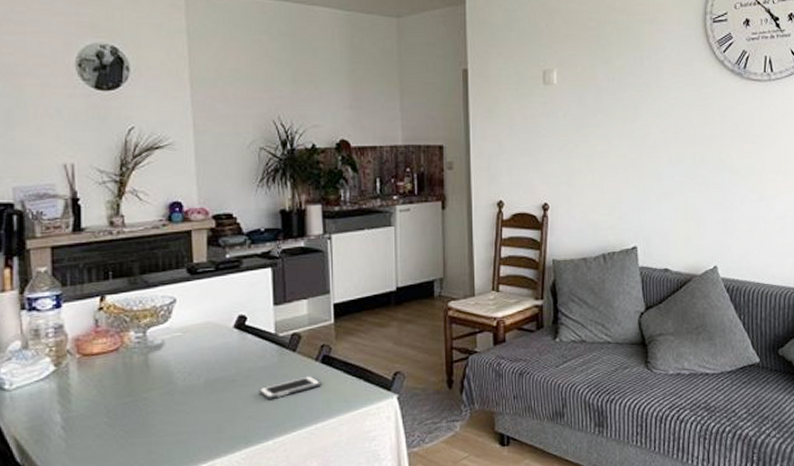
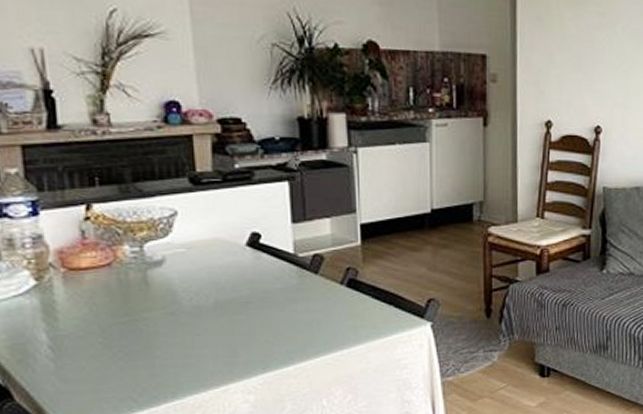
cell phone: present [259,376,322,399] -> none [277,300,347,323]

